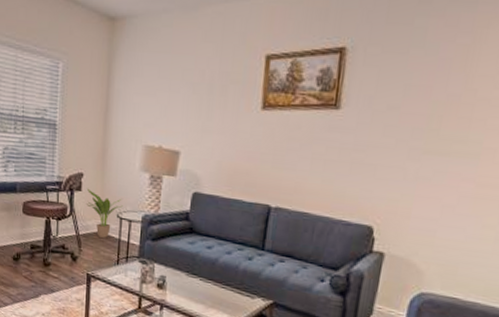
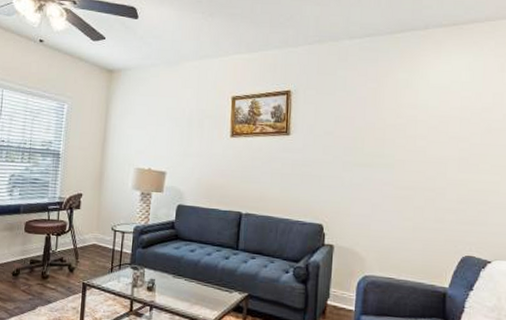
potted plant: present [86,188,123,239] -> none [84,206,117,250]

